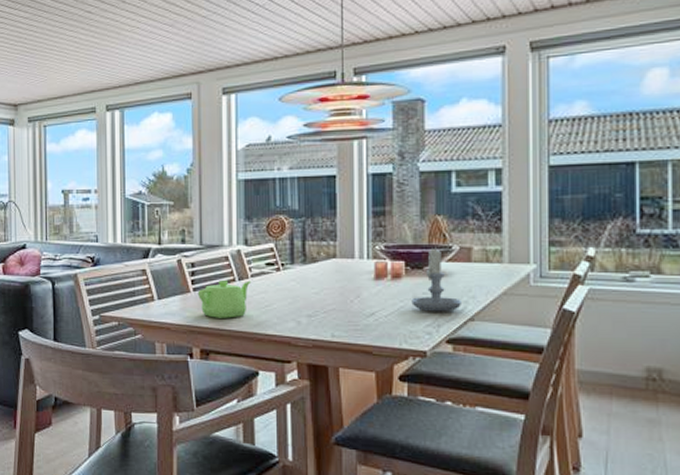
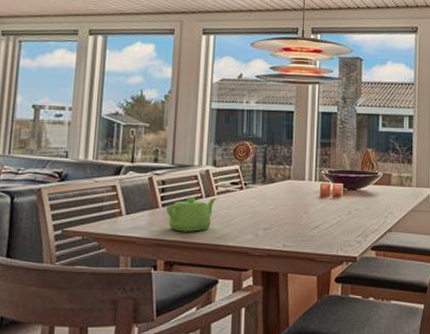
candle: present [411,246,461,312] -> none [347,172,383,225]

